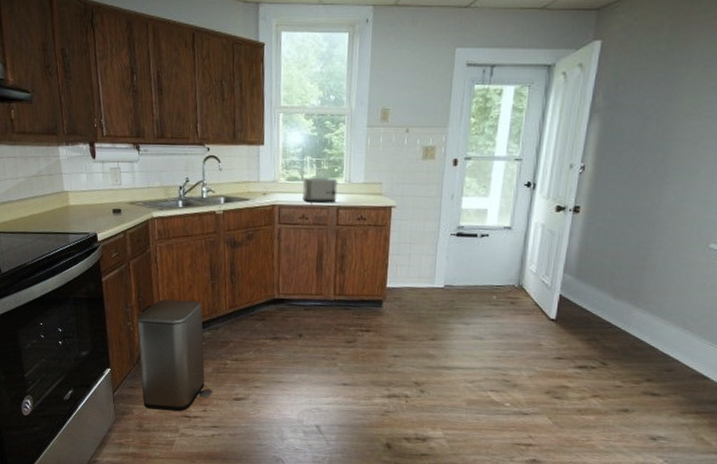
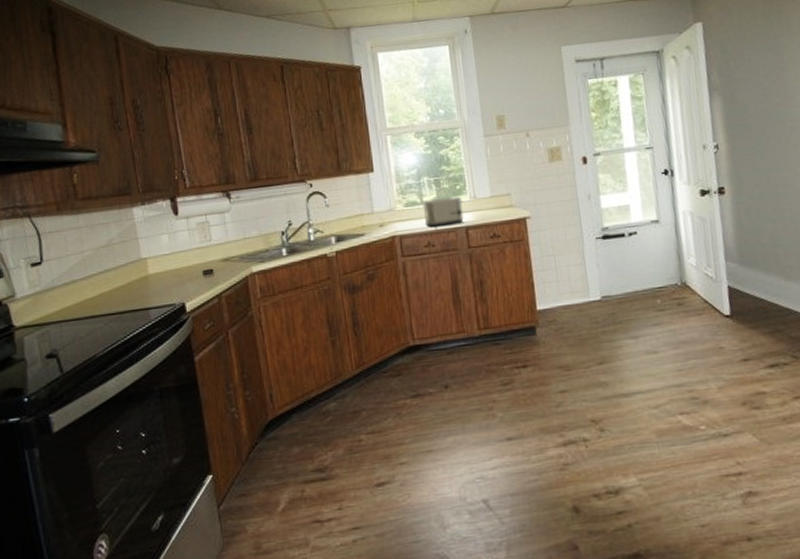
pedal bin: present [136,299,213,412] -> none [242,365,348,521]

